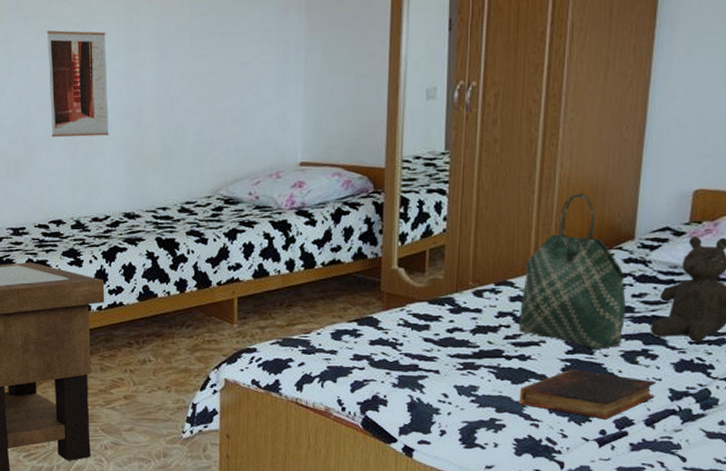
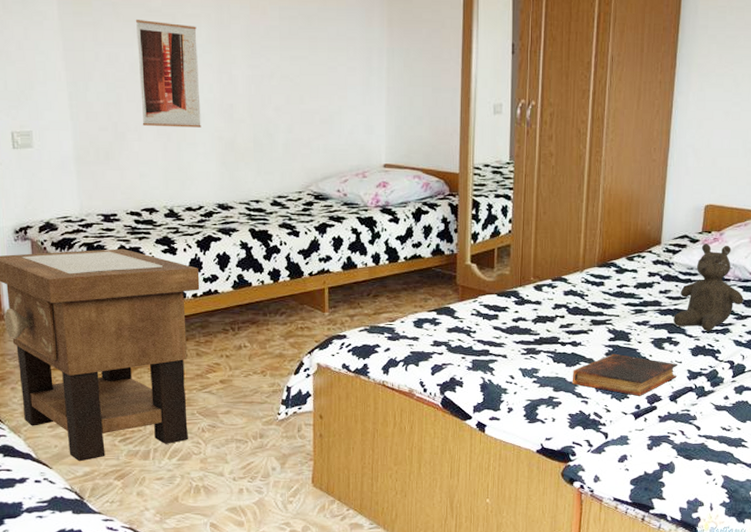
tote bag: present [519,194,626,349] -> none [572,204,655,337]

